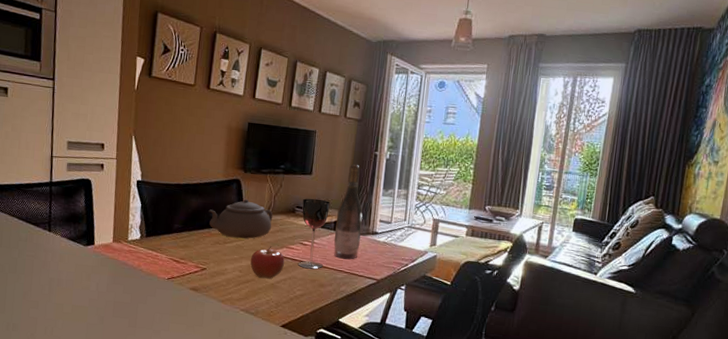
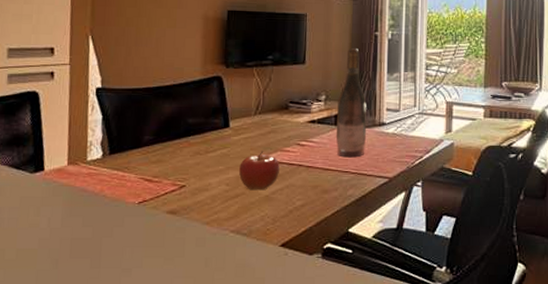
teapot: present [208,199,273,239] -> none [185,99,263,146]
wineglass: present [298,198,330,269] -> none [295,91,328,173]

